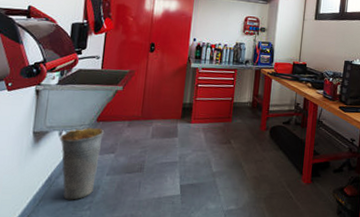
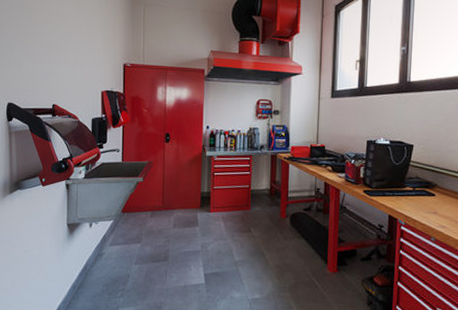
bucket: present [59,127,105,200] -> none [90,218,130,288]

